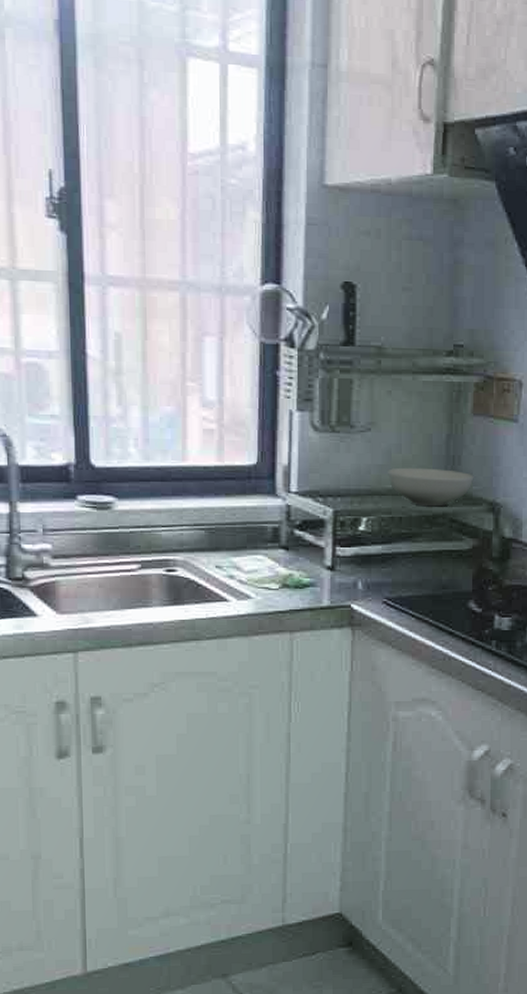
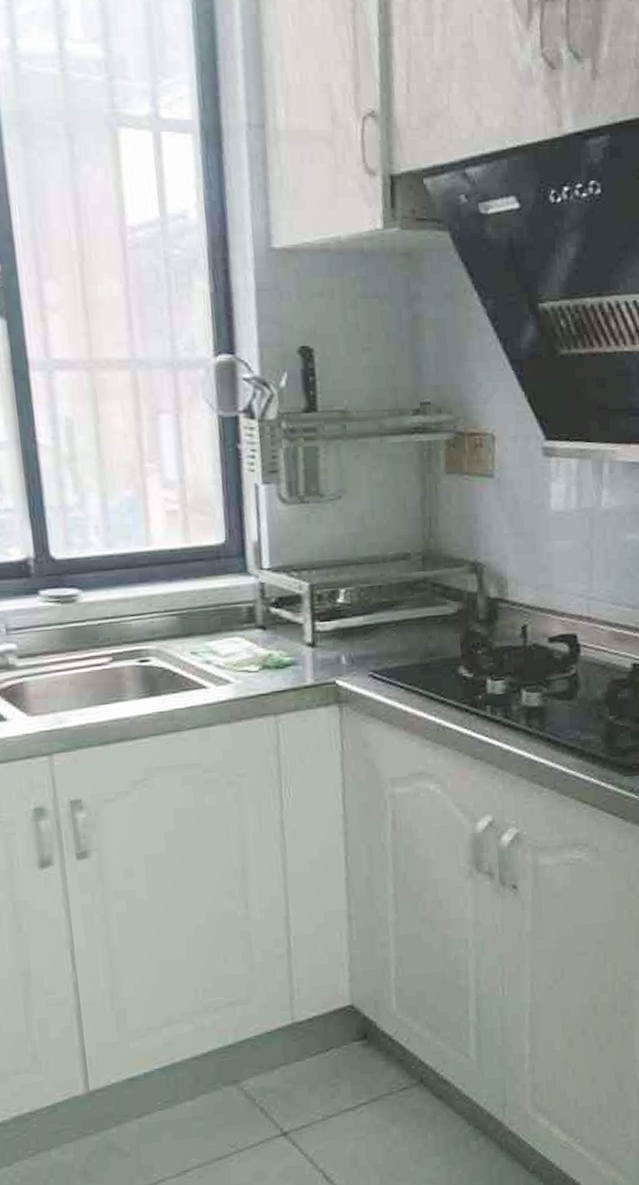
bowl: present [388,467,474,507] -> none [362,532,453,573]

